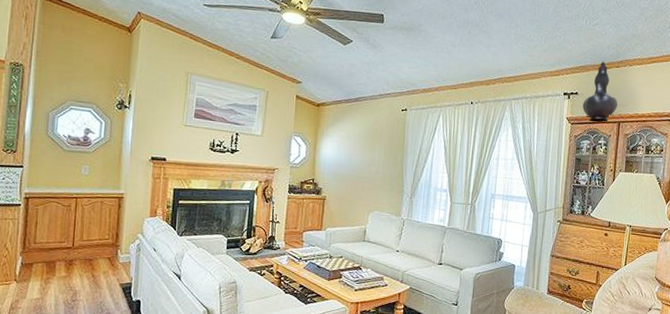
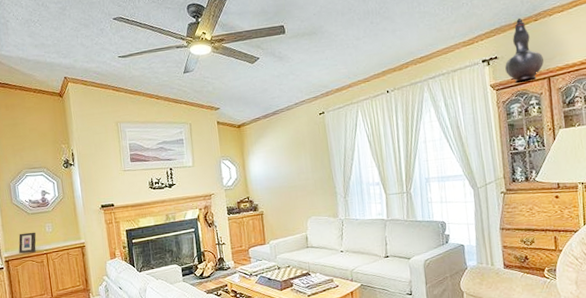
picture frame: none [44,170,68,194] -> present [18,232,36,254]

